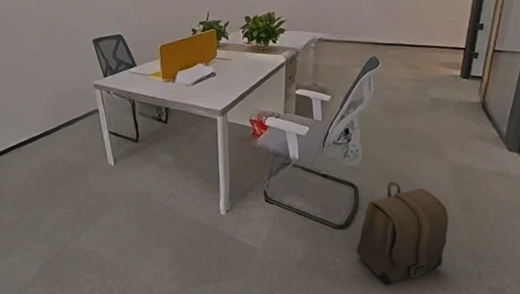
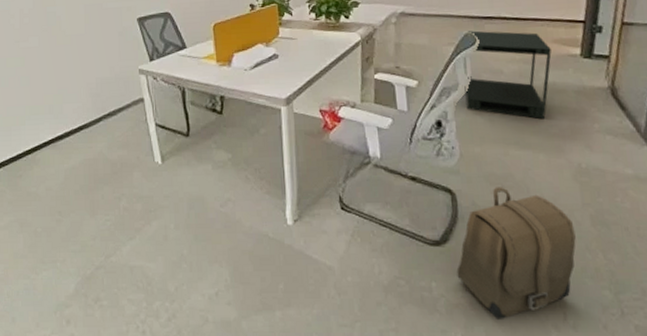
side table: none [368,55,438,128] -> present [464,30,552,120]

